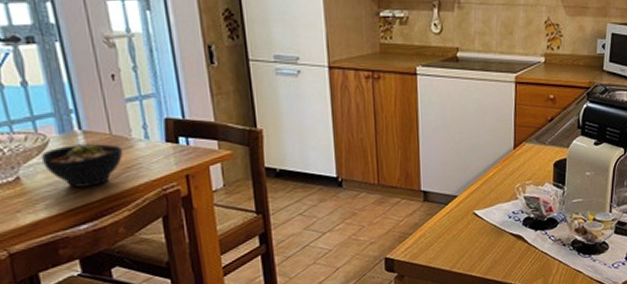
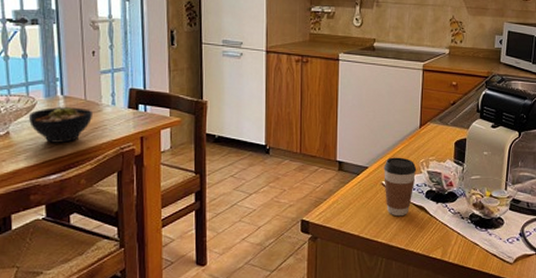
coffee cup: none [475,183,512,248] -> present [384,157,417,217]

